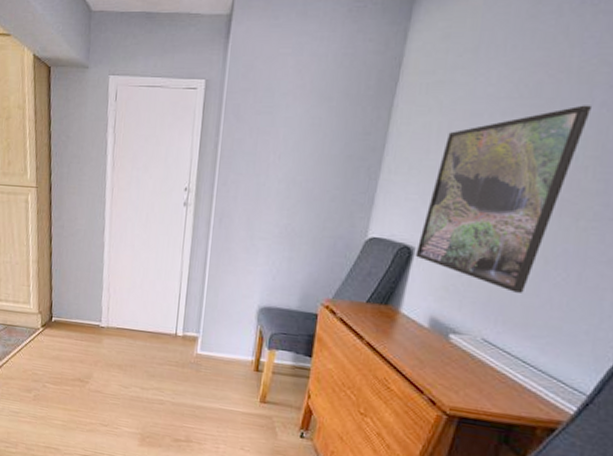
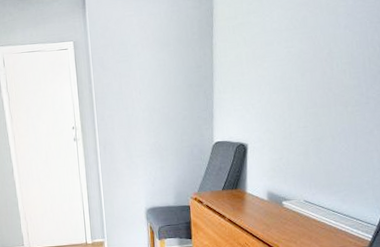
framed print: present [415,105,593,293] -> none [248,28,340,164]

